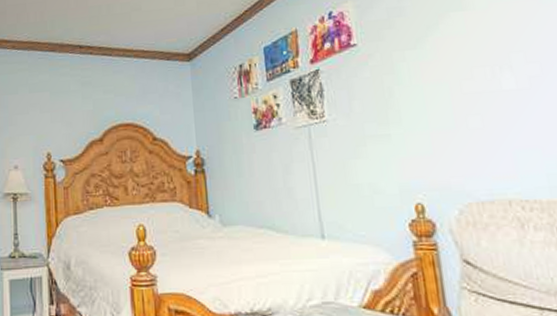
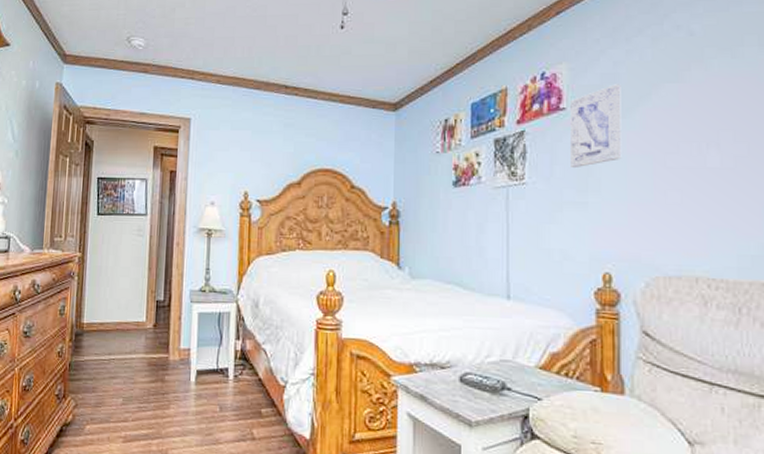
wall art: none [360,17,418,101] -> present [570,84,622,167]

